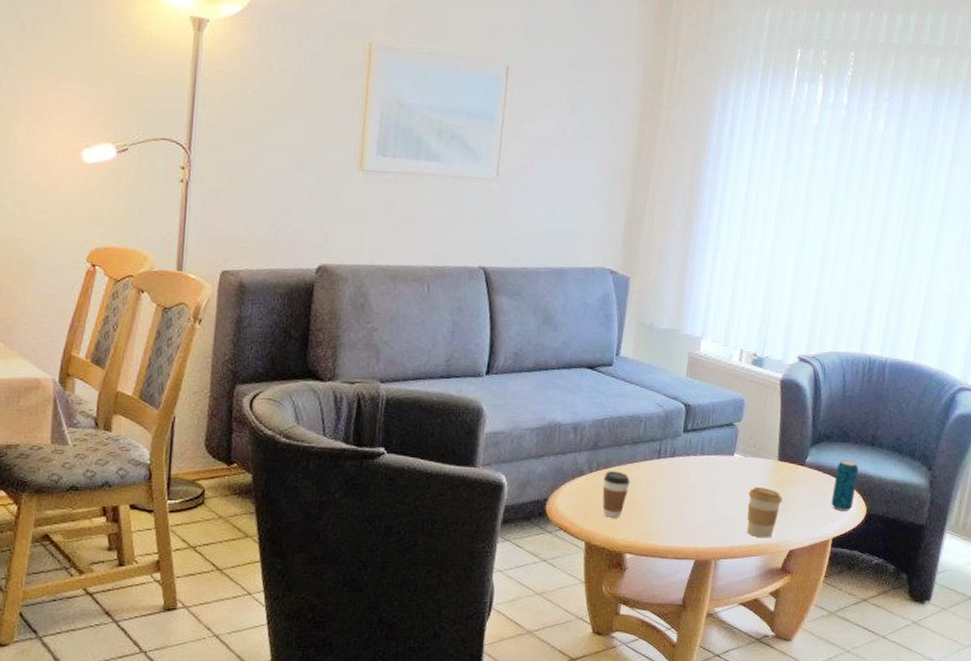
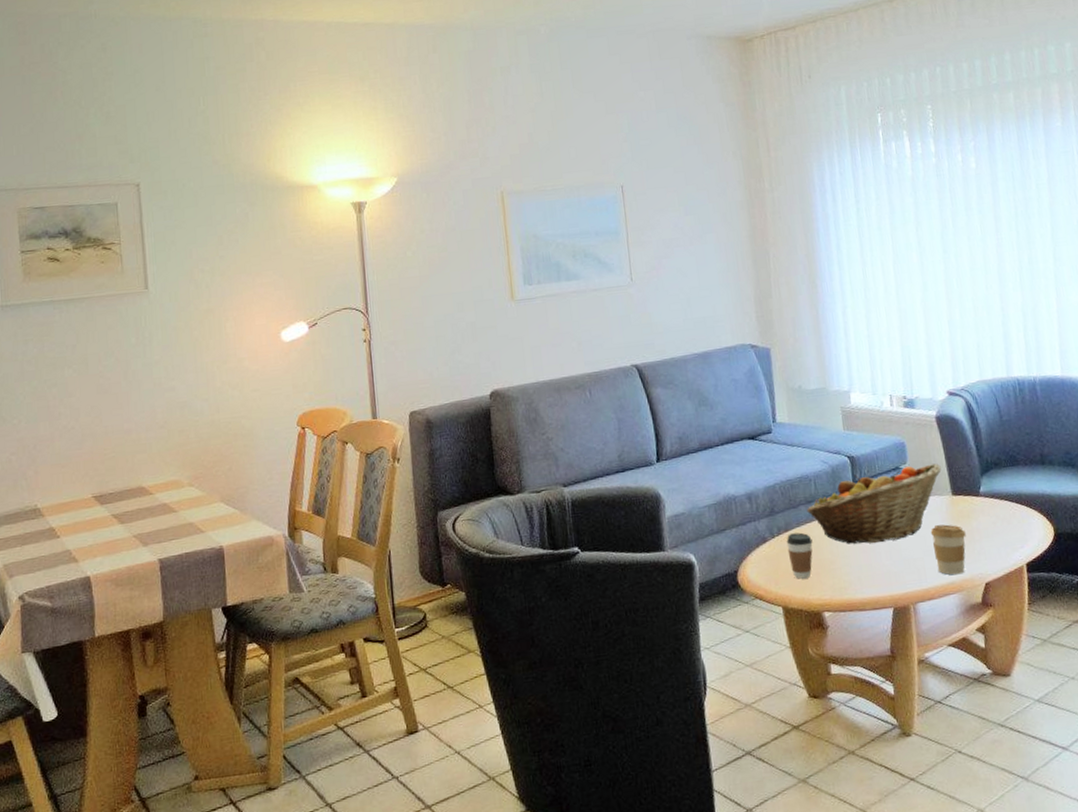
fruit basket: none [631,423,774,495] -> present [807,463,942,544]
beverage can: present [831,460,859,511] -> none [1012,482,1039,535]

